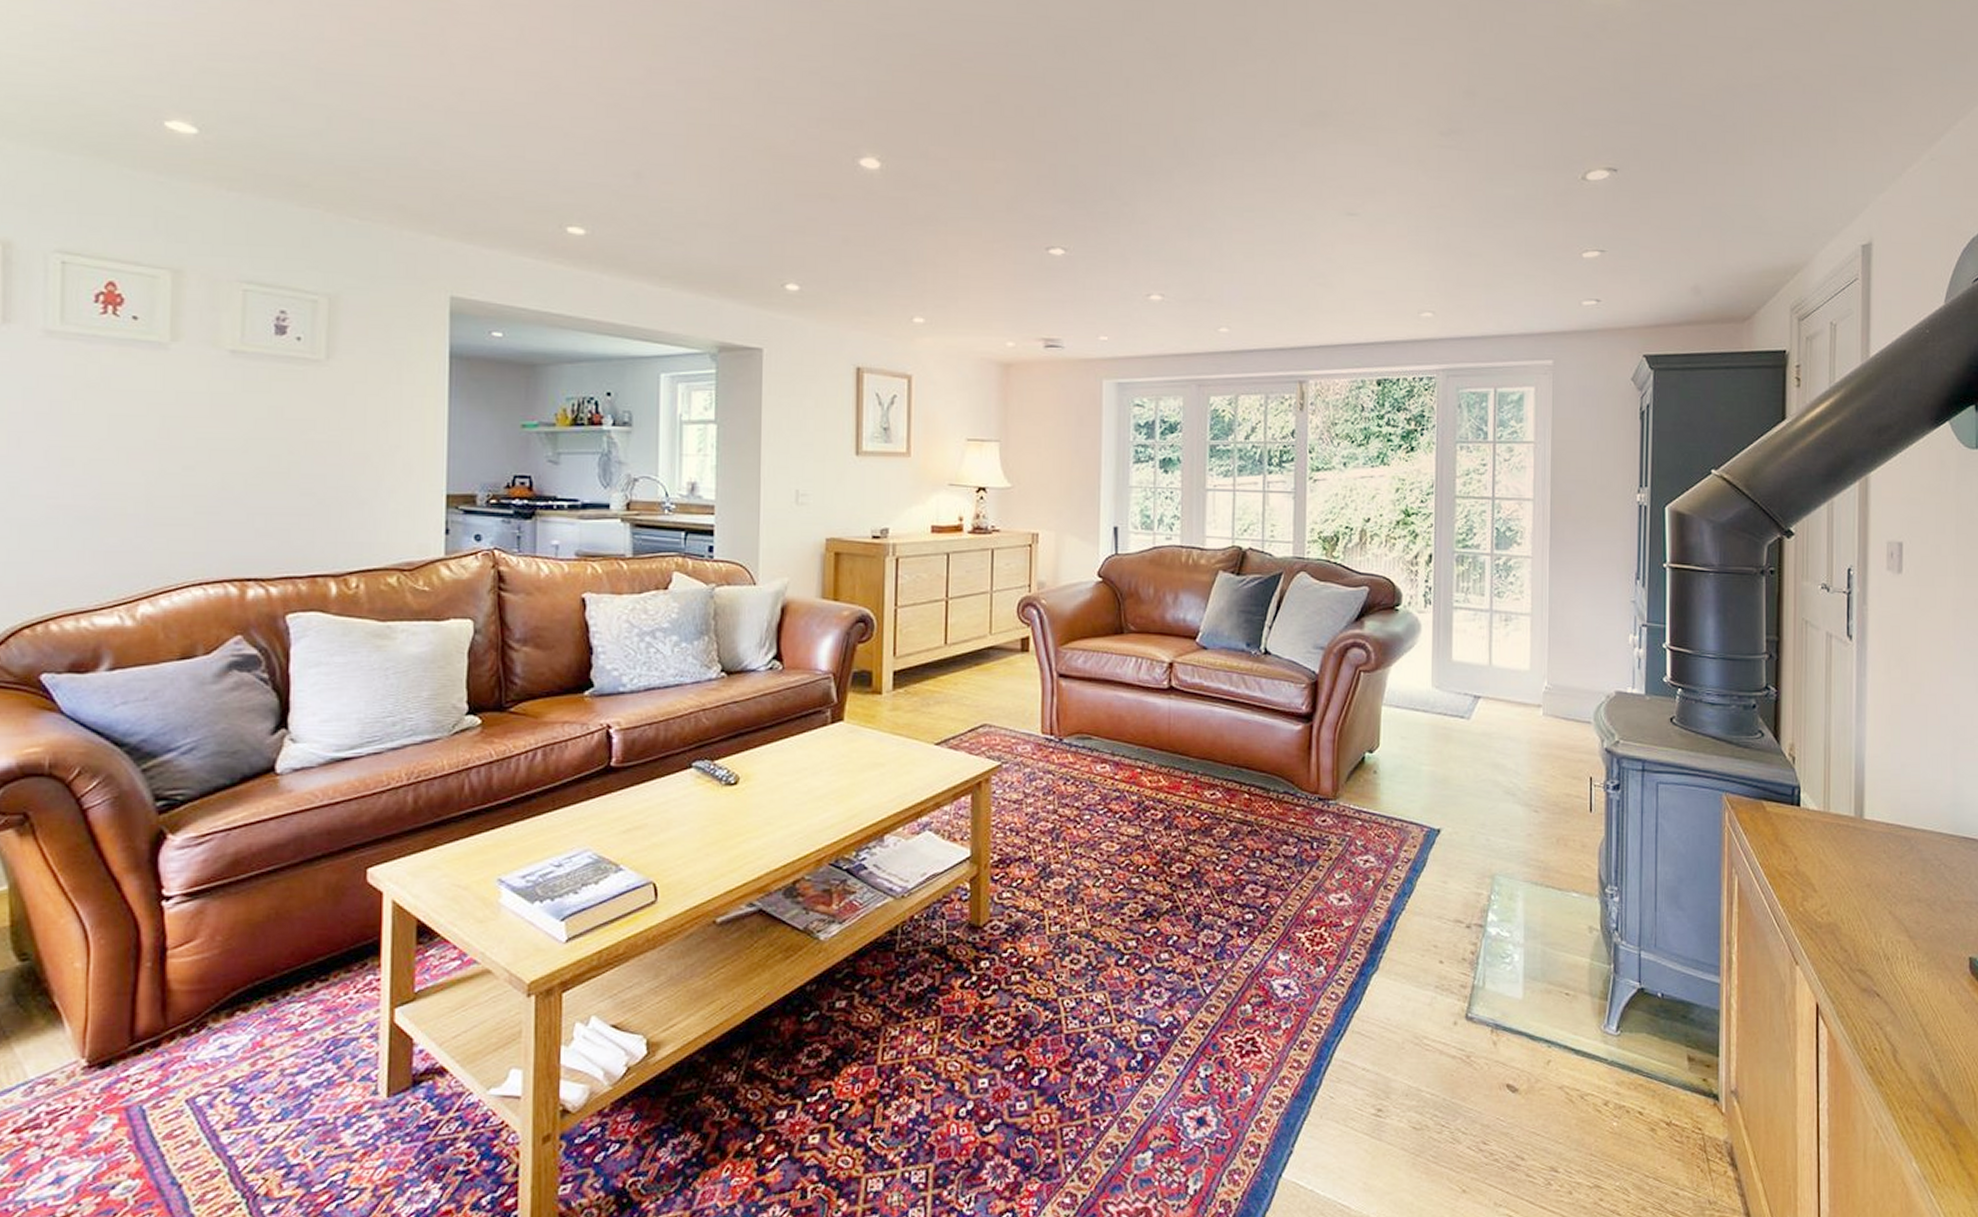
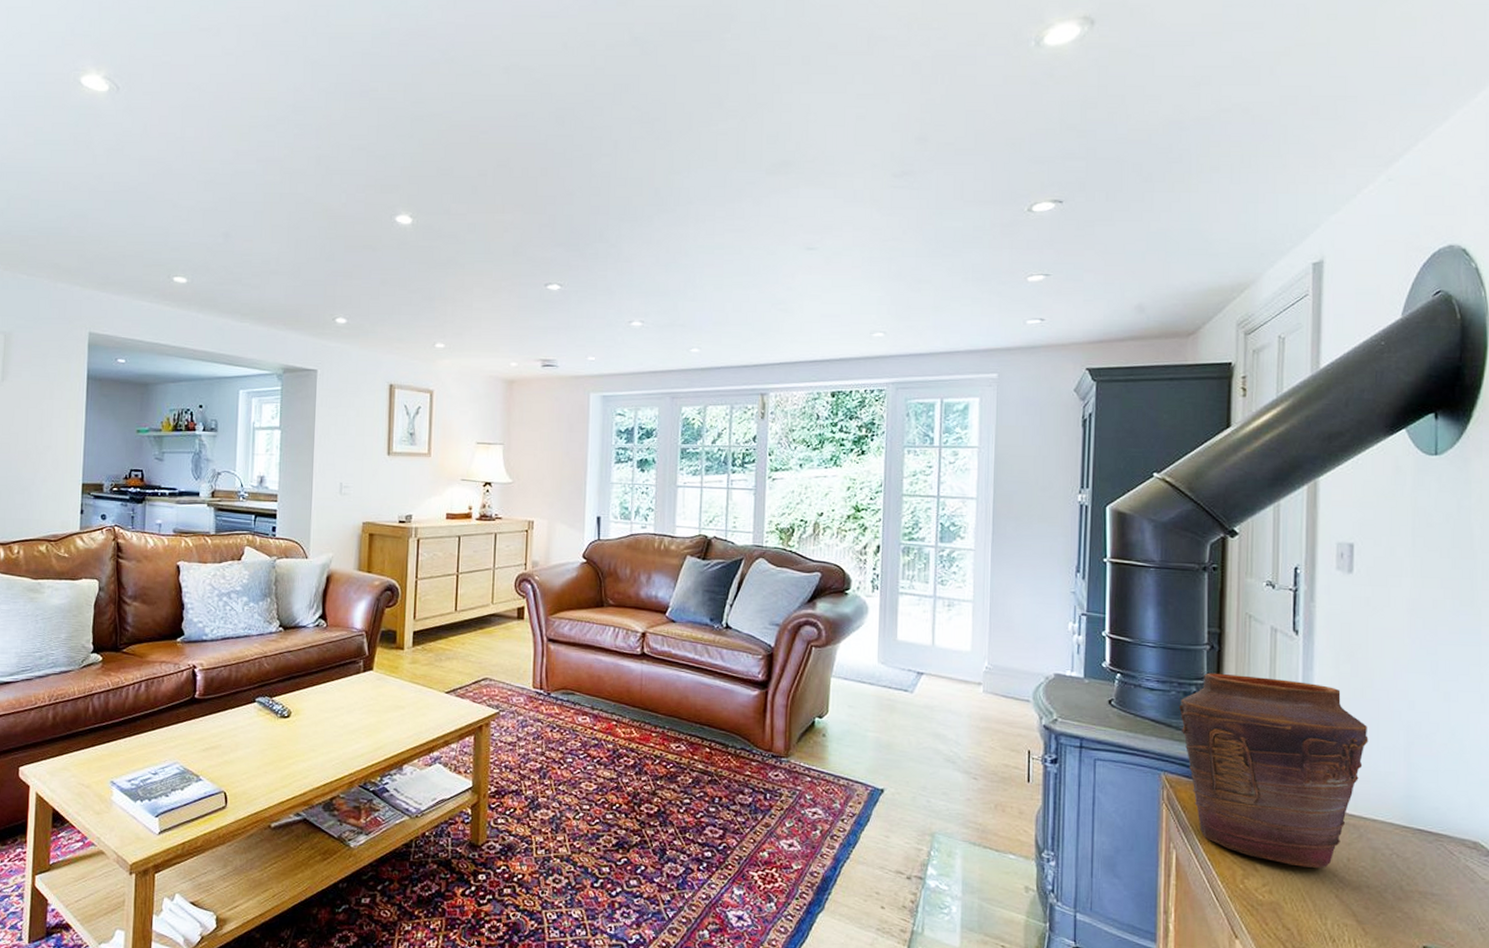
vase: none [1740,683,1918,885] -> present [1179,672,1369,869]

